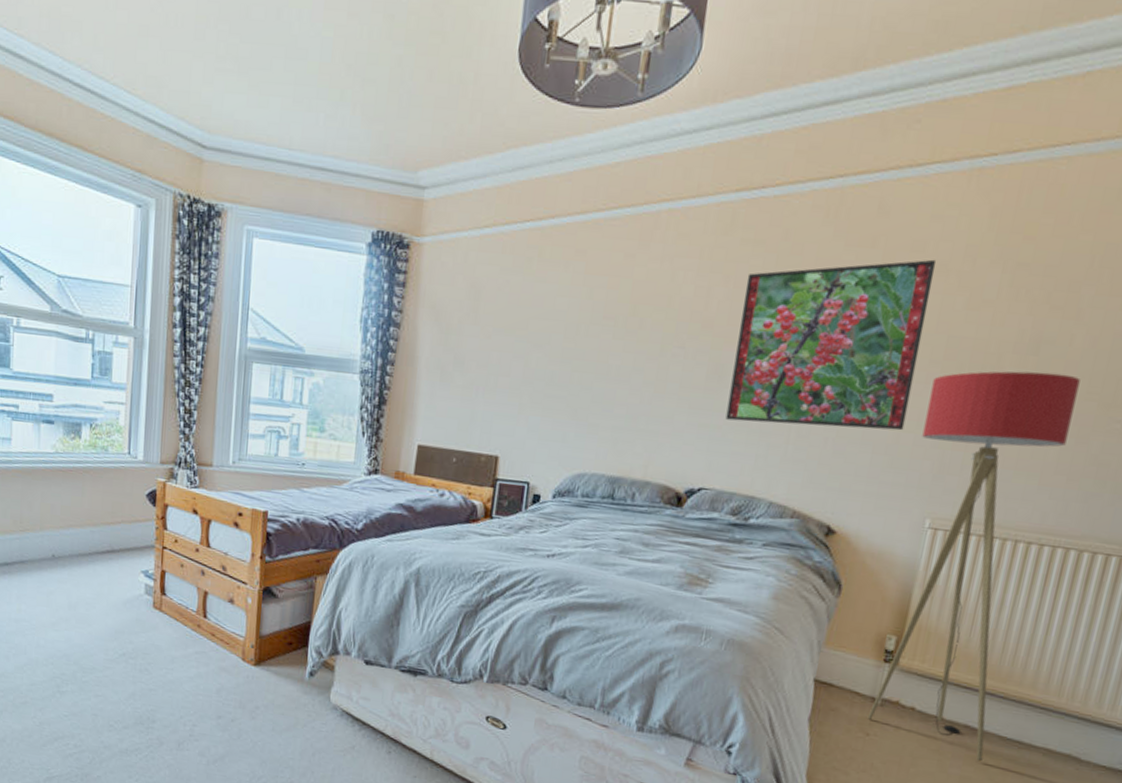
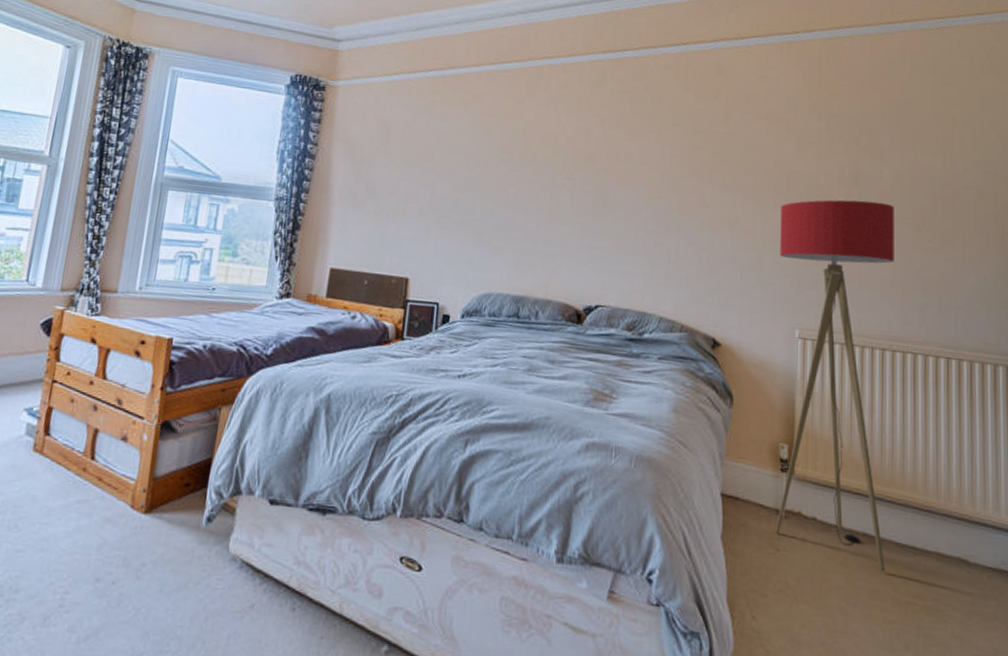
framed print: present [725,259,937,431] -> none [613,109,768,251]

